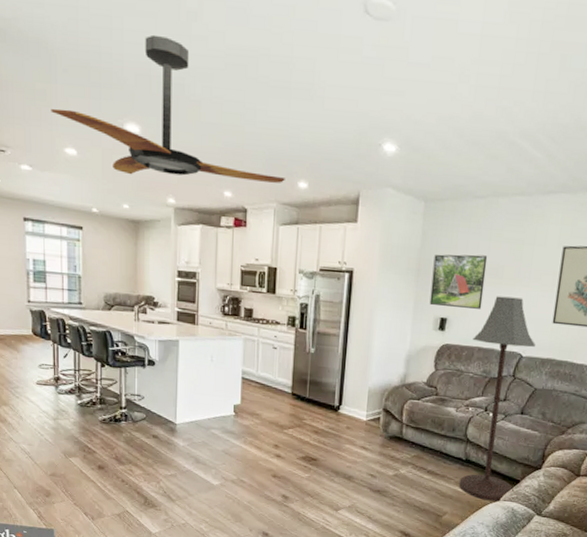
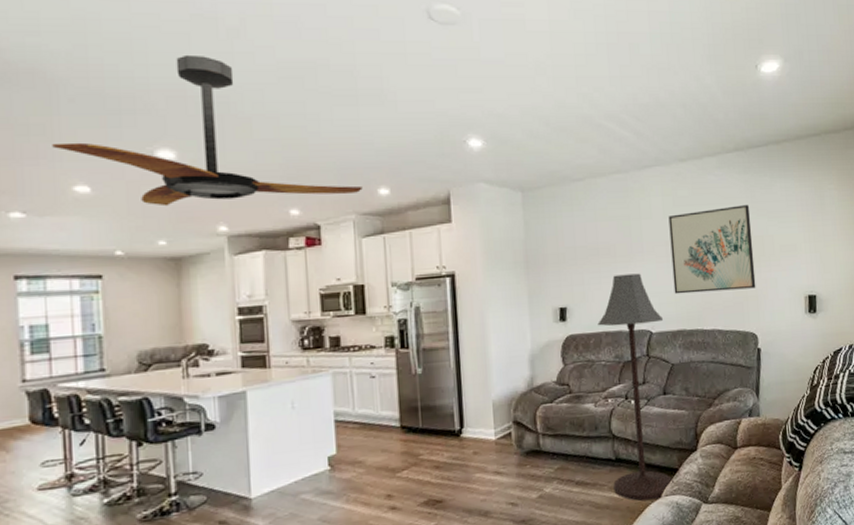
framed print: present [429,254,488,309] -> none [541,236,601,296]

